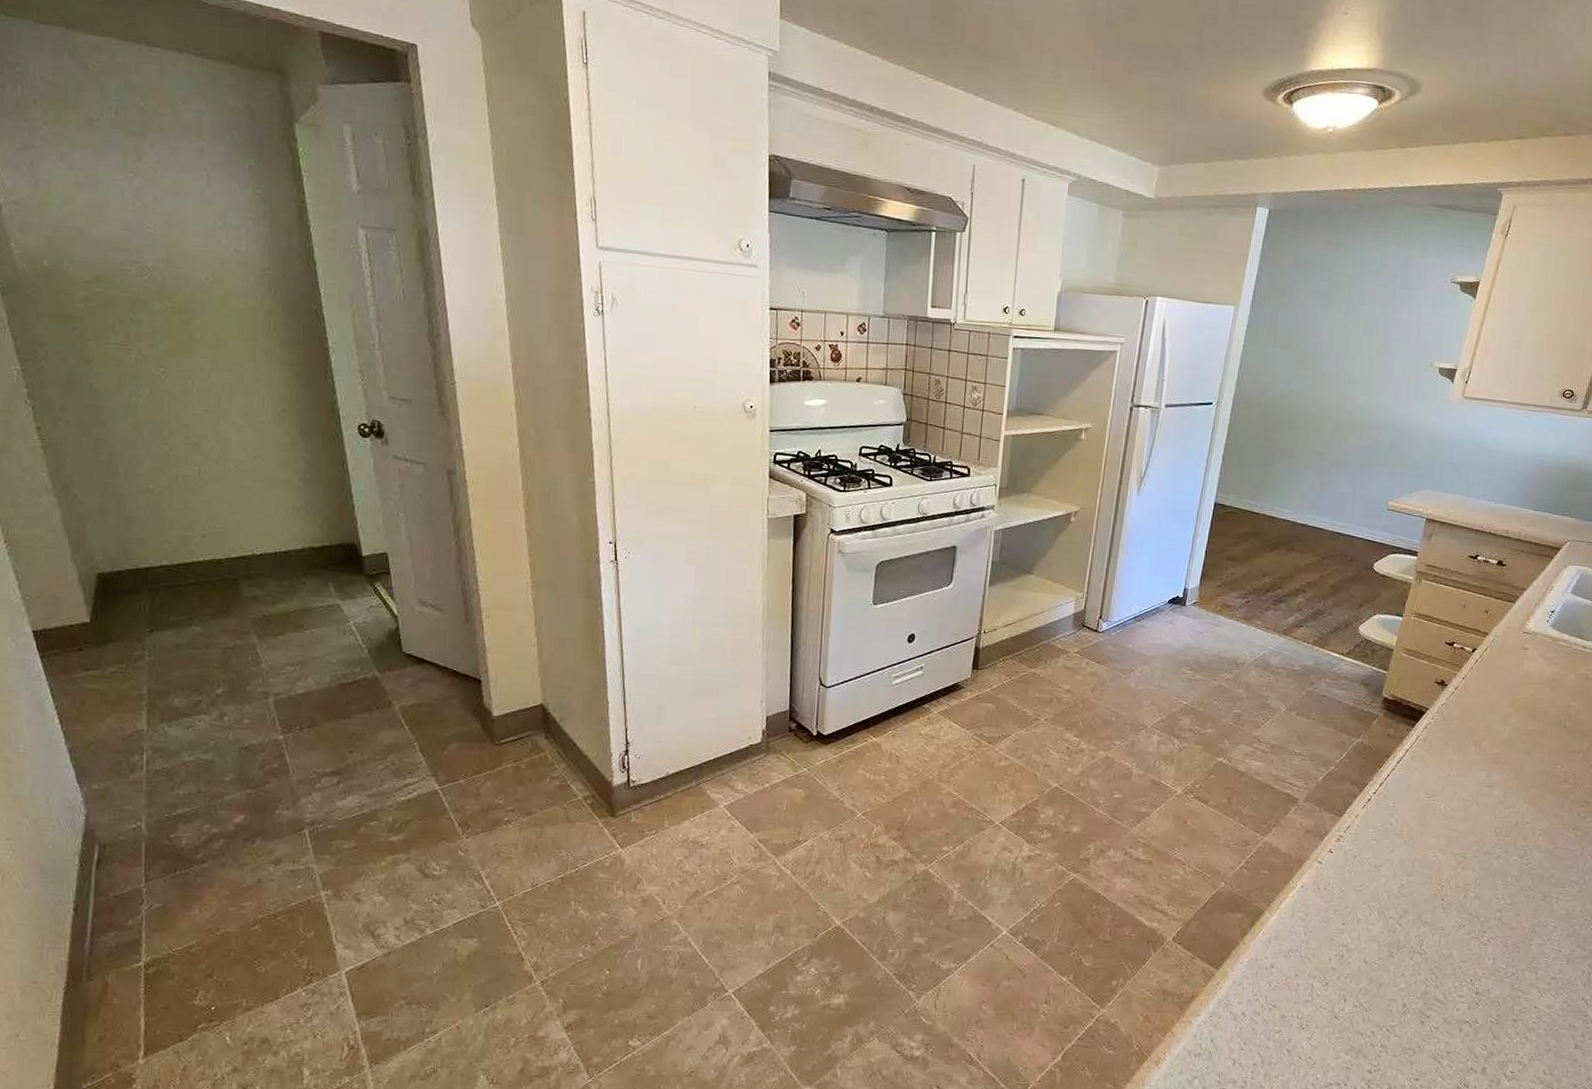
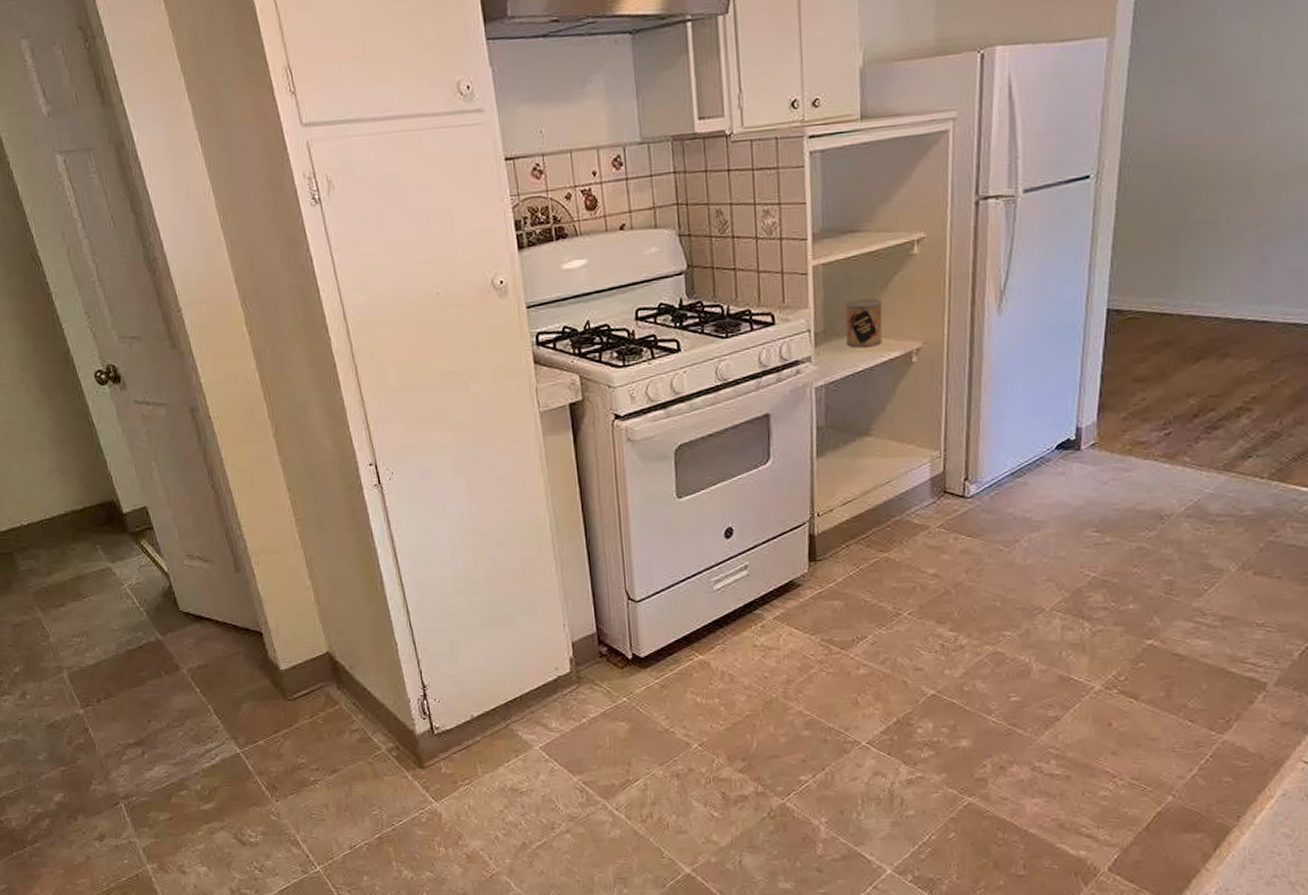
tin can: none [1023,466,1054,505] -> present [845,298,882,348]

